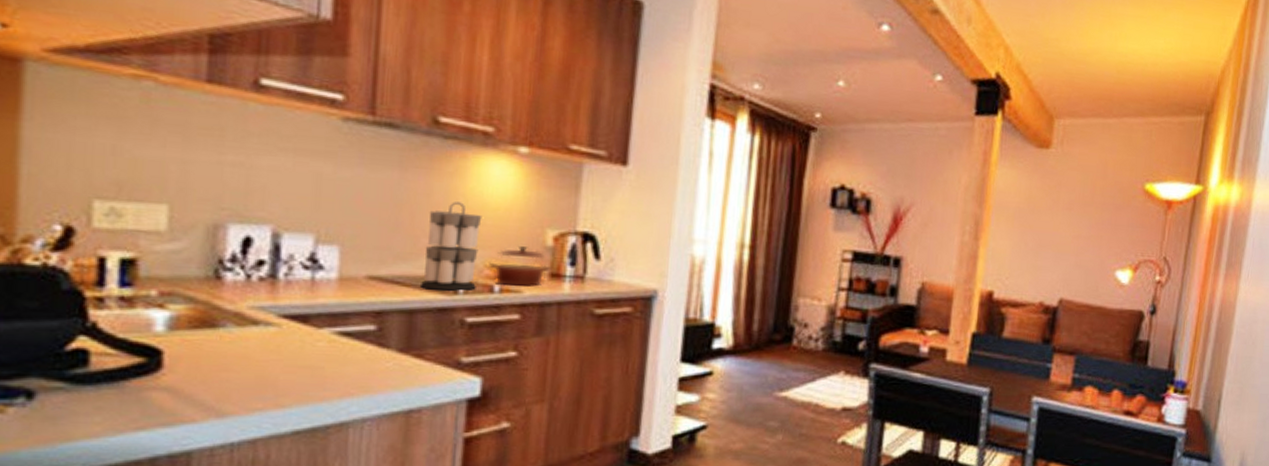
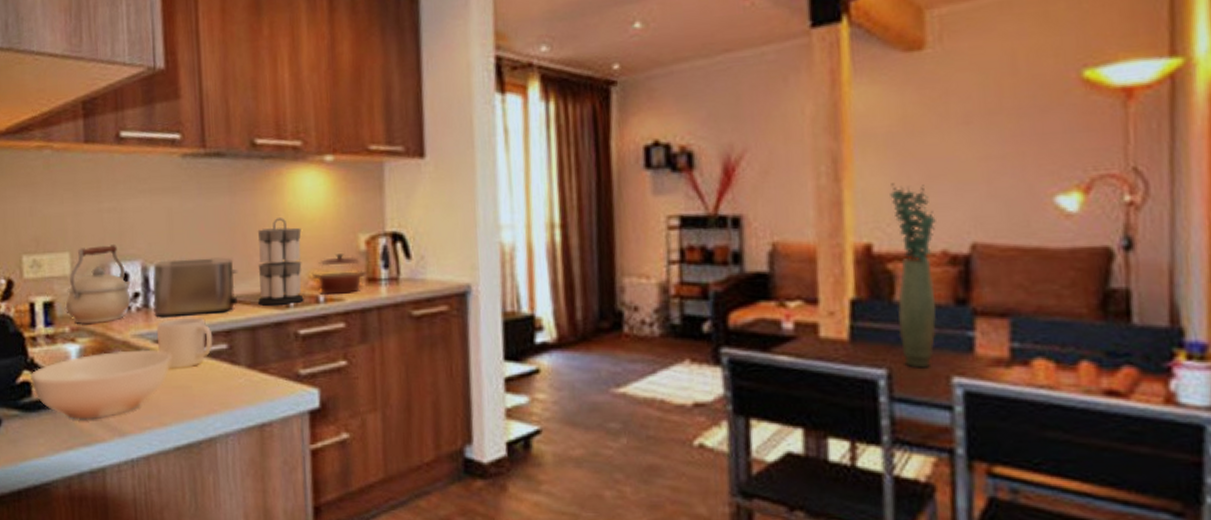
bowl: none [88,322,301,398] -> present [30,349,172,420]
kettle: none [155,202,255,290] -> present [66,245,131,324]
toaster: none [281,229,400,293] -> present [152,257,238,318]
mug: none [282,293,359,348] -> present [156,316,213,369]
vase: none [1001,247,1039,389] -> present [890,183,938,368]

